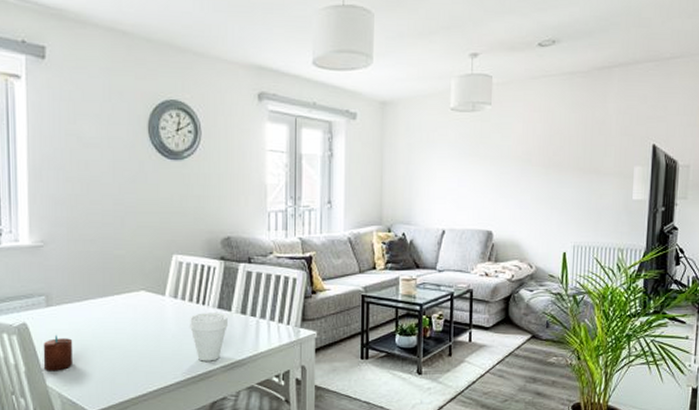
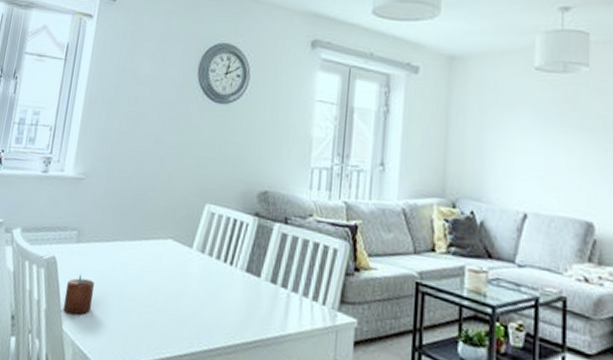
cup: present [190,313,228,361] -> none [213,274,256,335]

